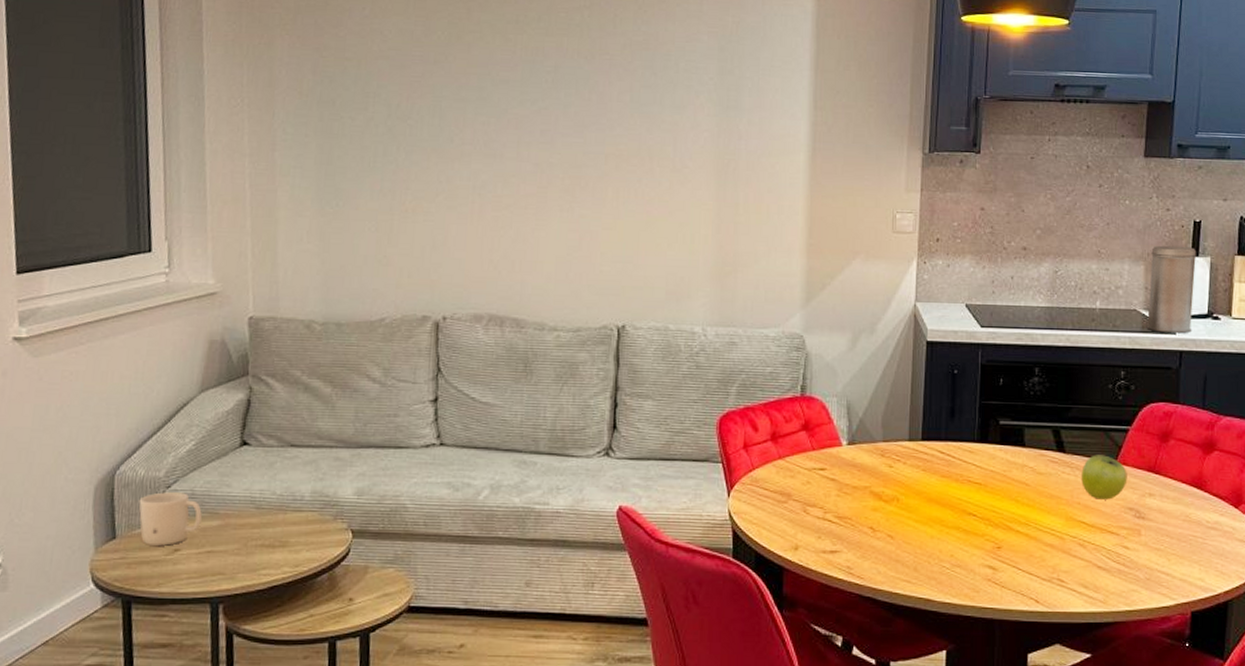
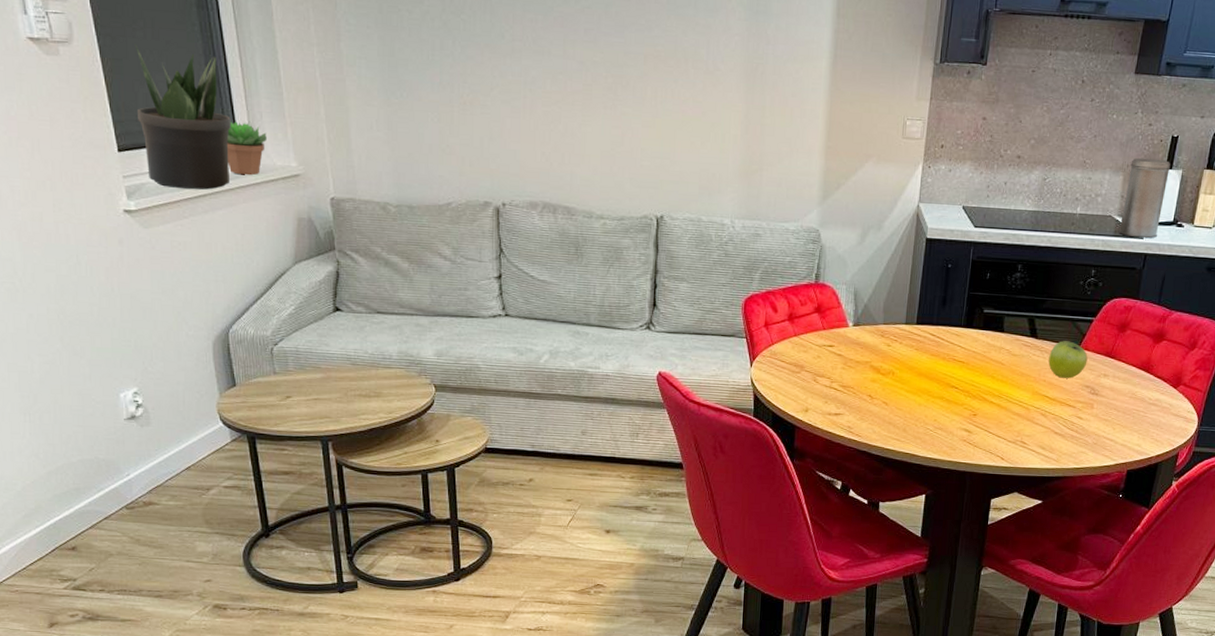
planter: none [43,160,147,314] -> present [134,44,231,191]
succulent plant: none [137,237,184,296] -> present [227,121,267,176]
mug: present [138,492,202,546] -> none [252,348,307,393]

